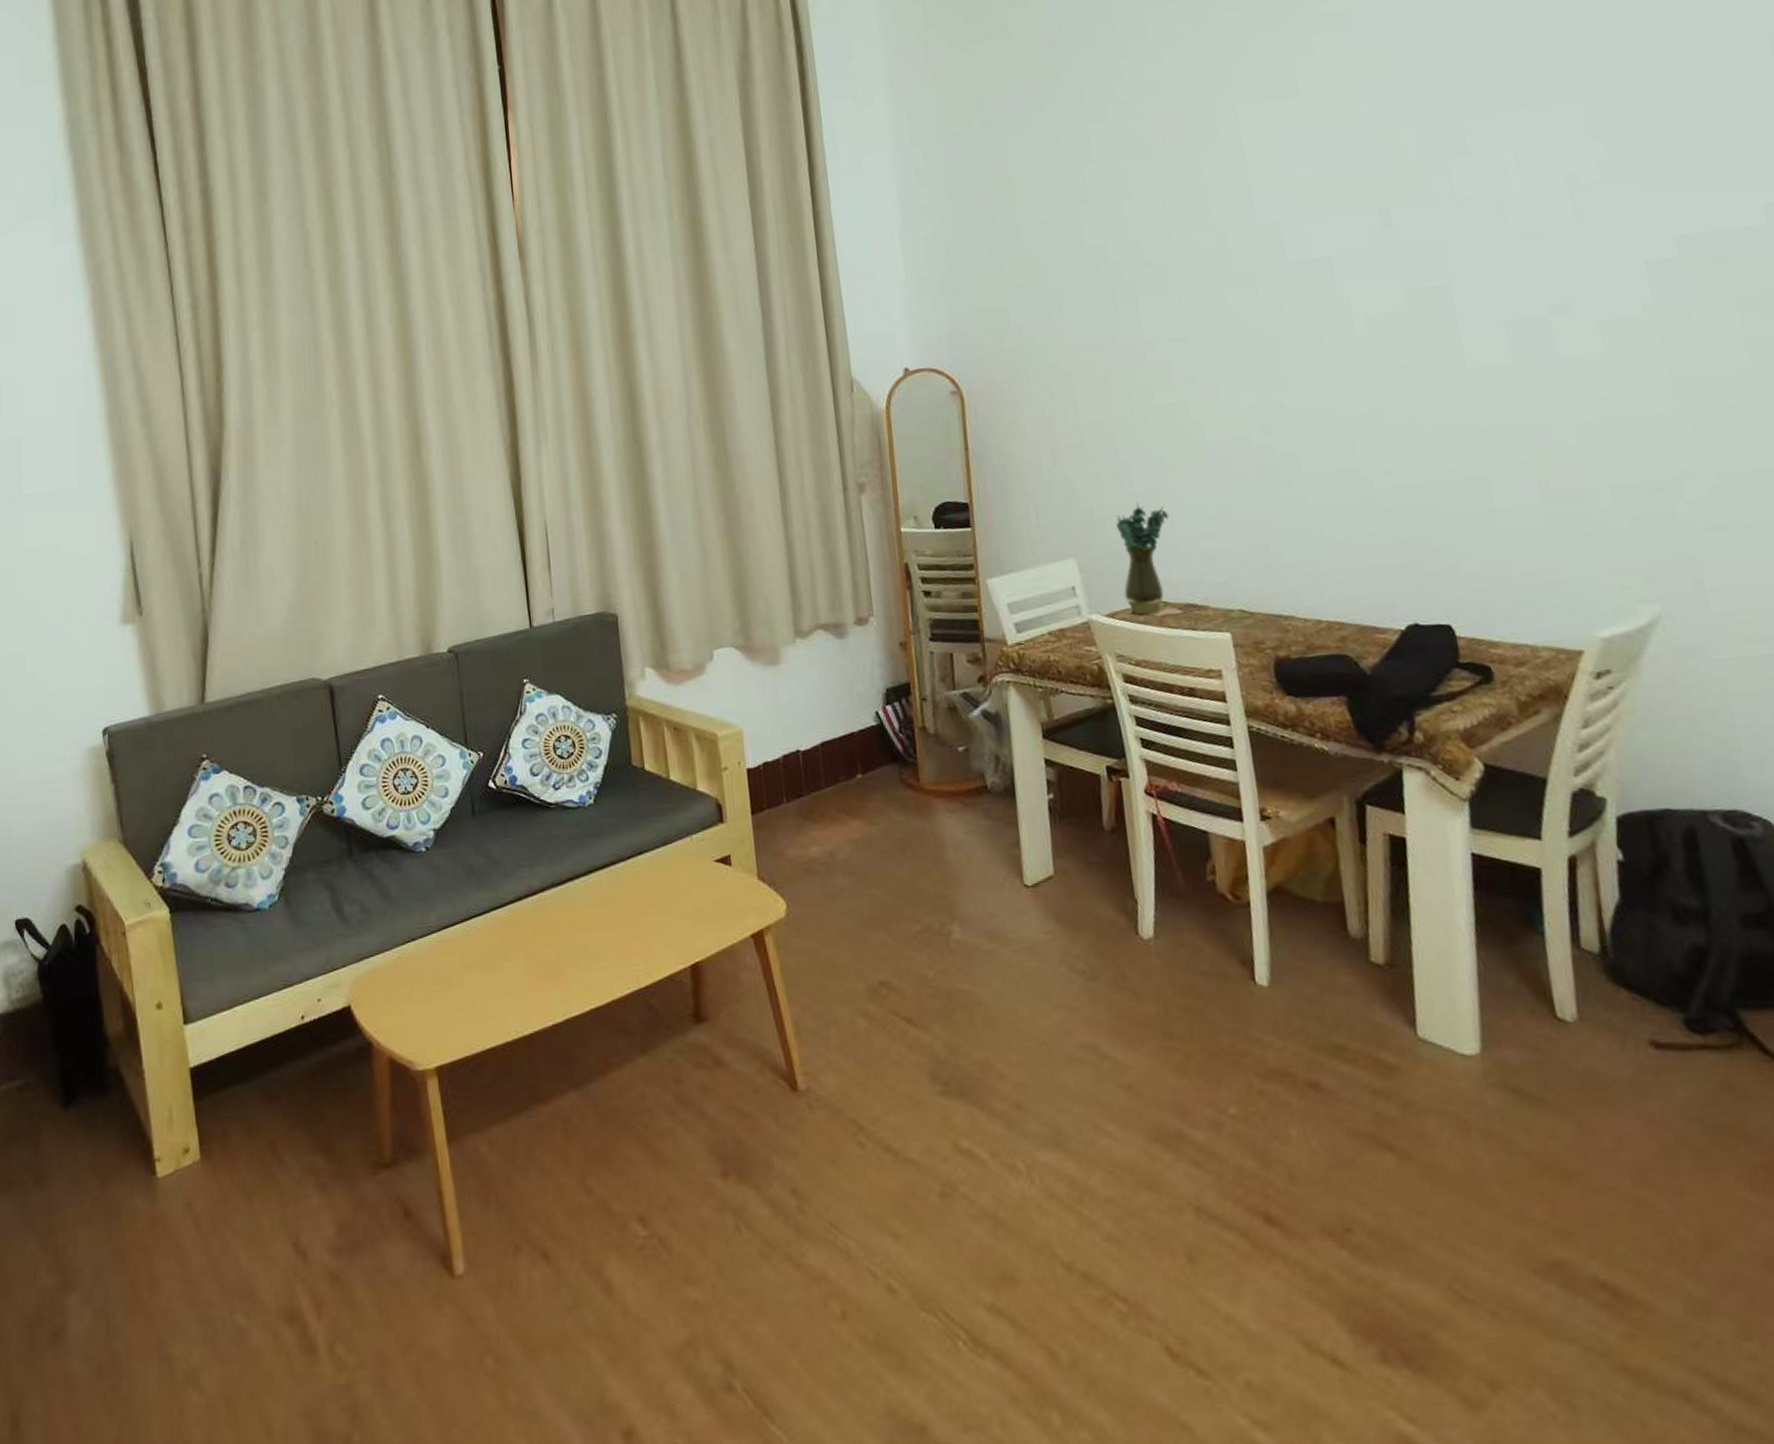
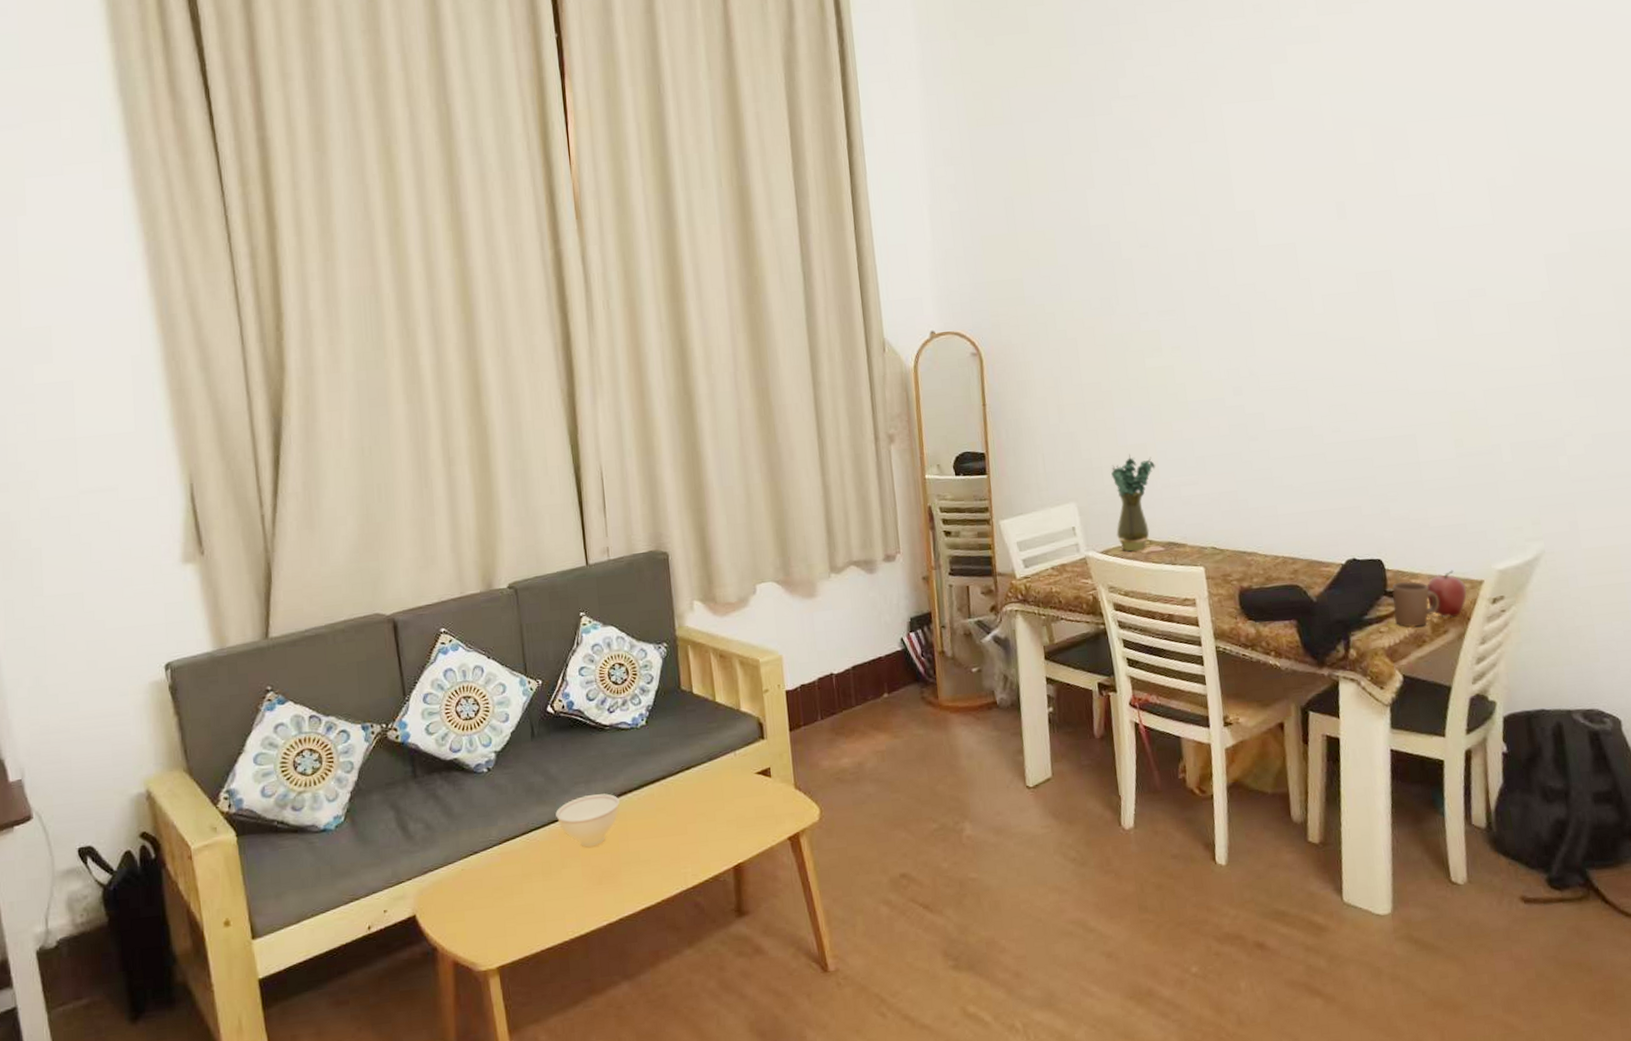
bowl: none [497,879,566,938] -> present [555,793,620,848]
mug: none [1465,651,1528,706] -> present [1392,581,1440,627]
fruit: none [1510,638,1562,694] -> present [1427,570,1467,617]

